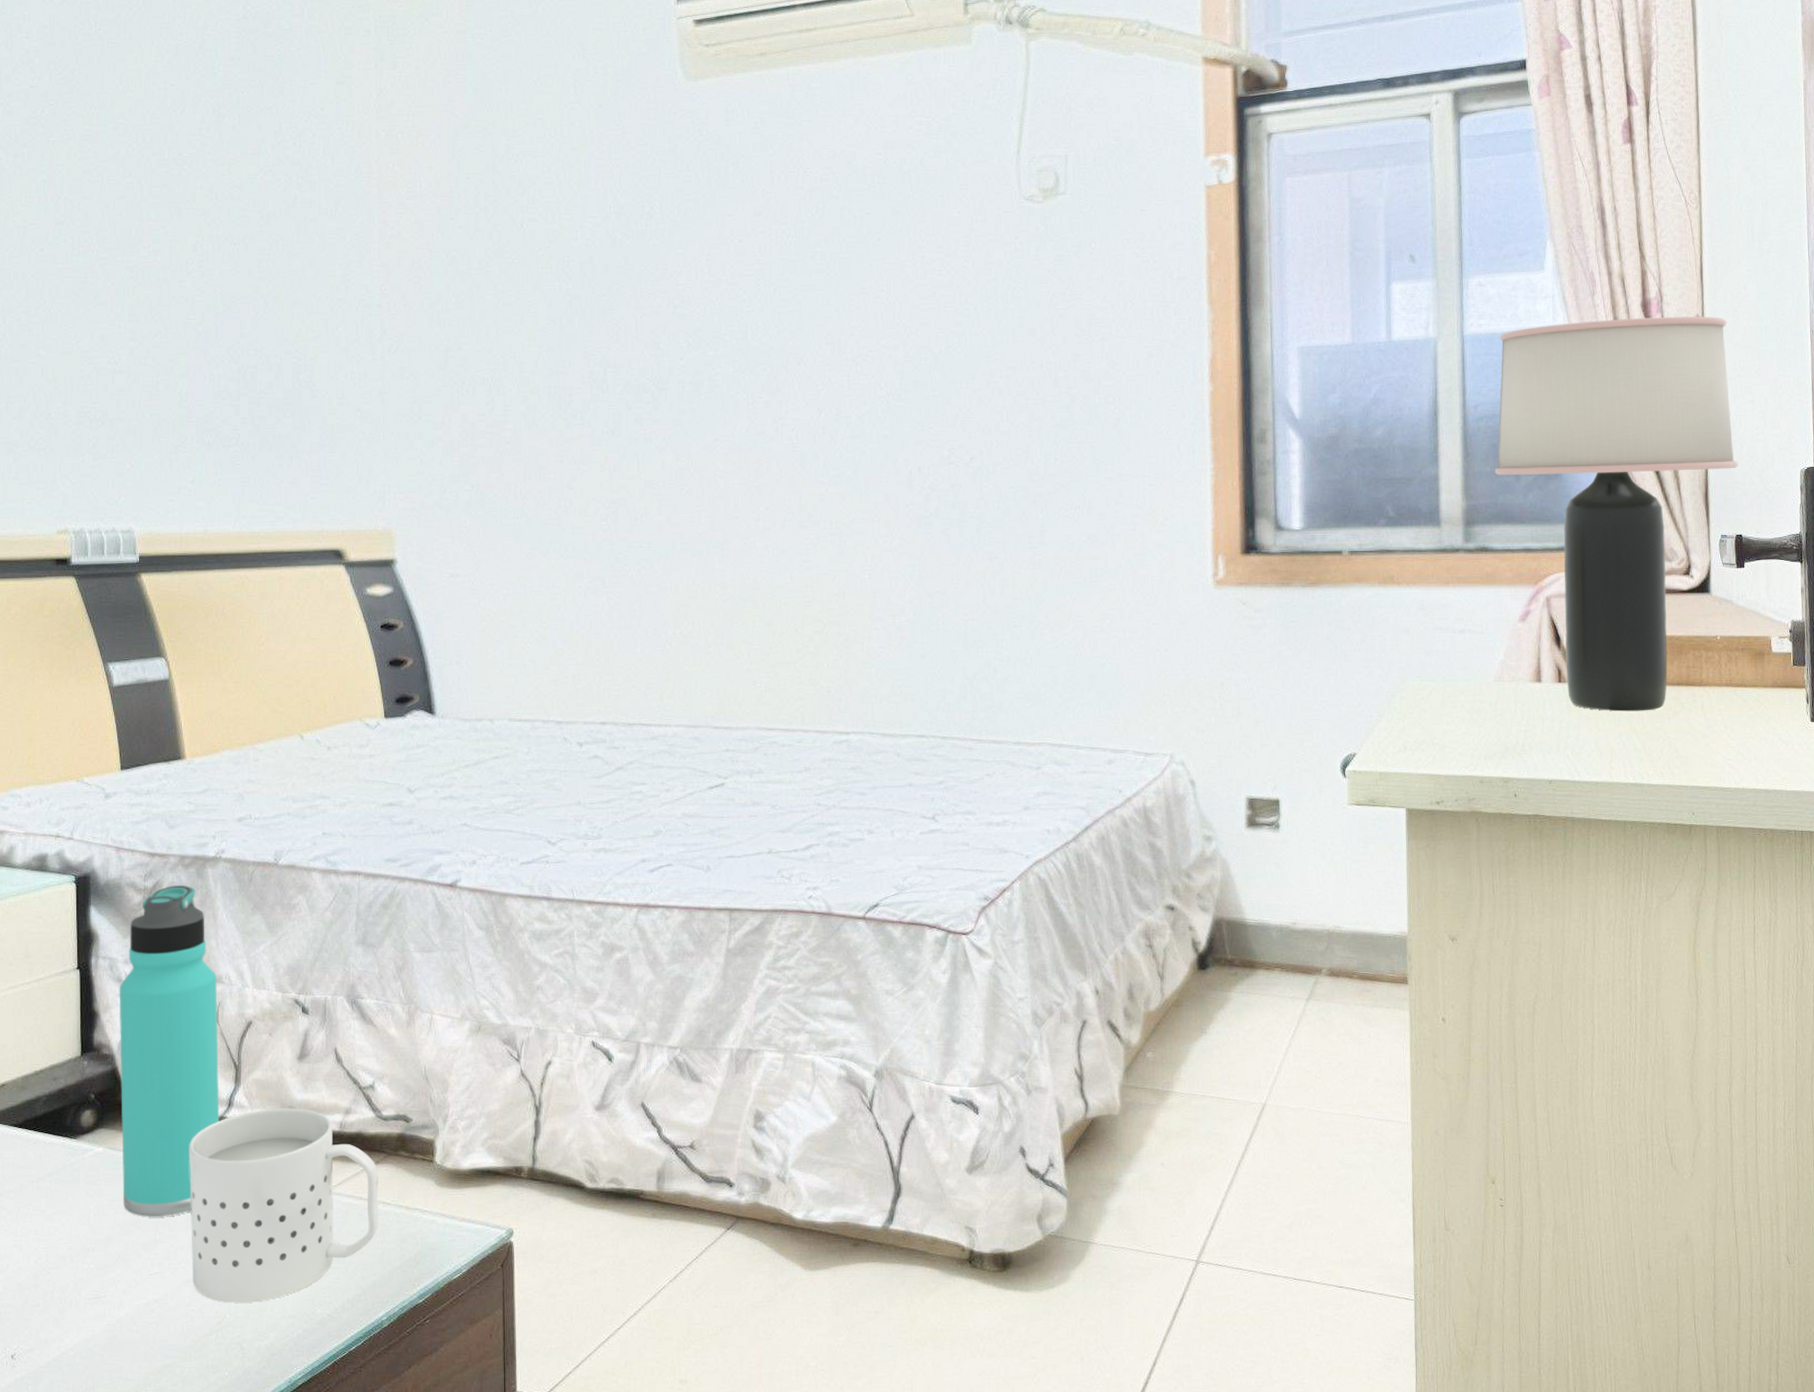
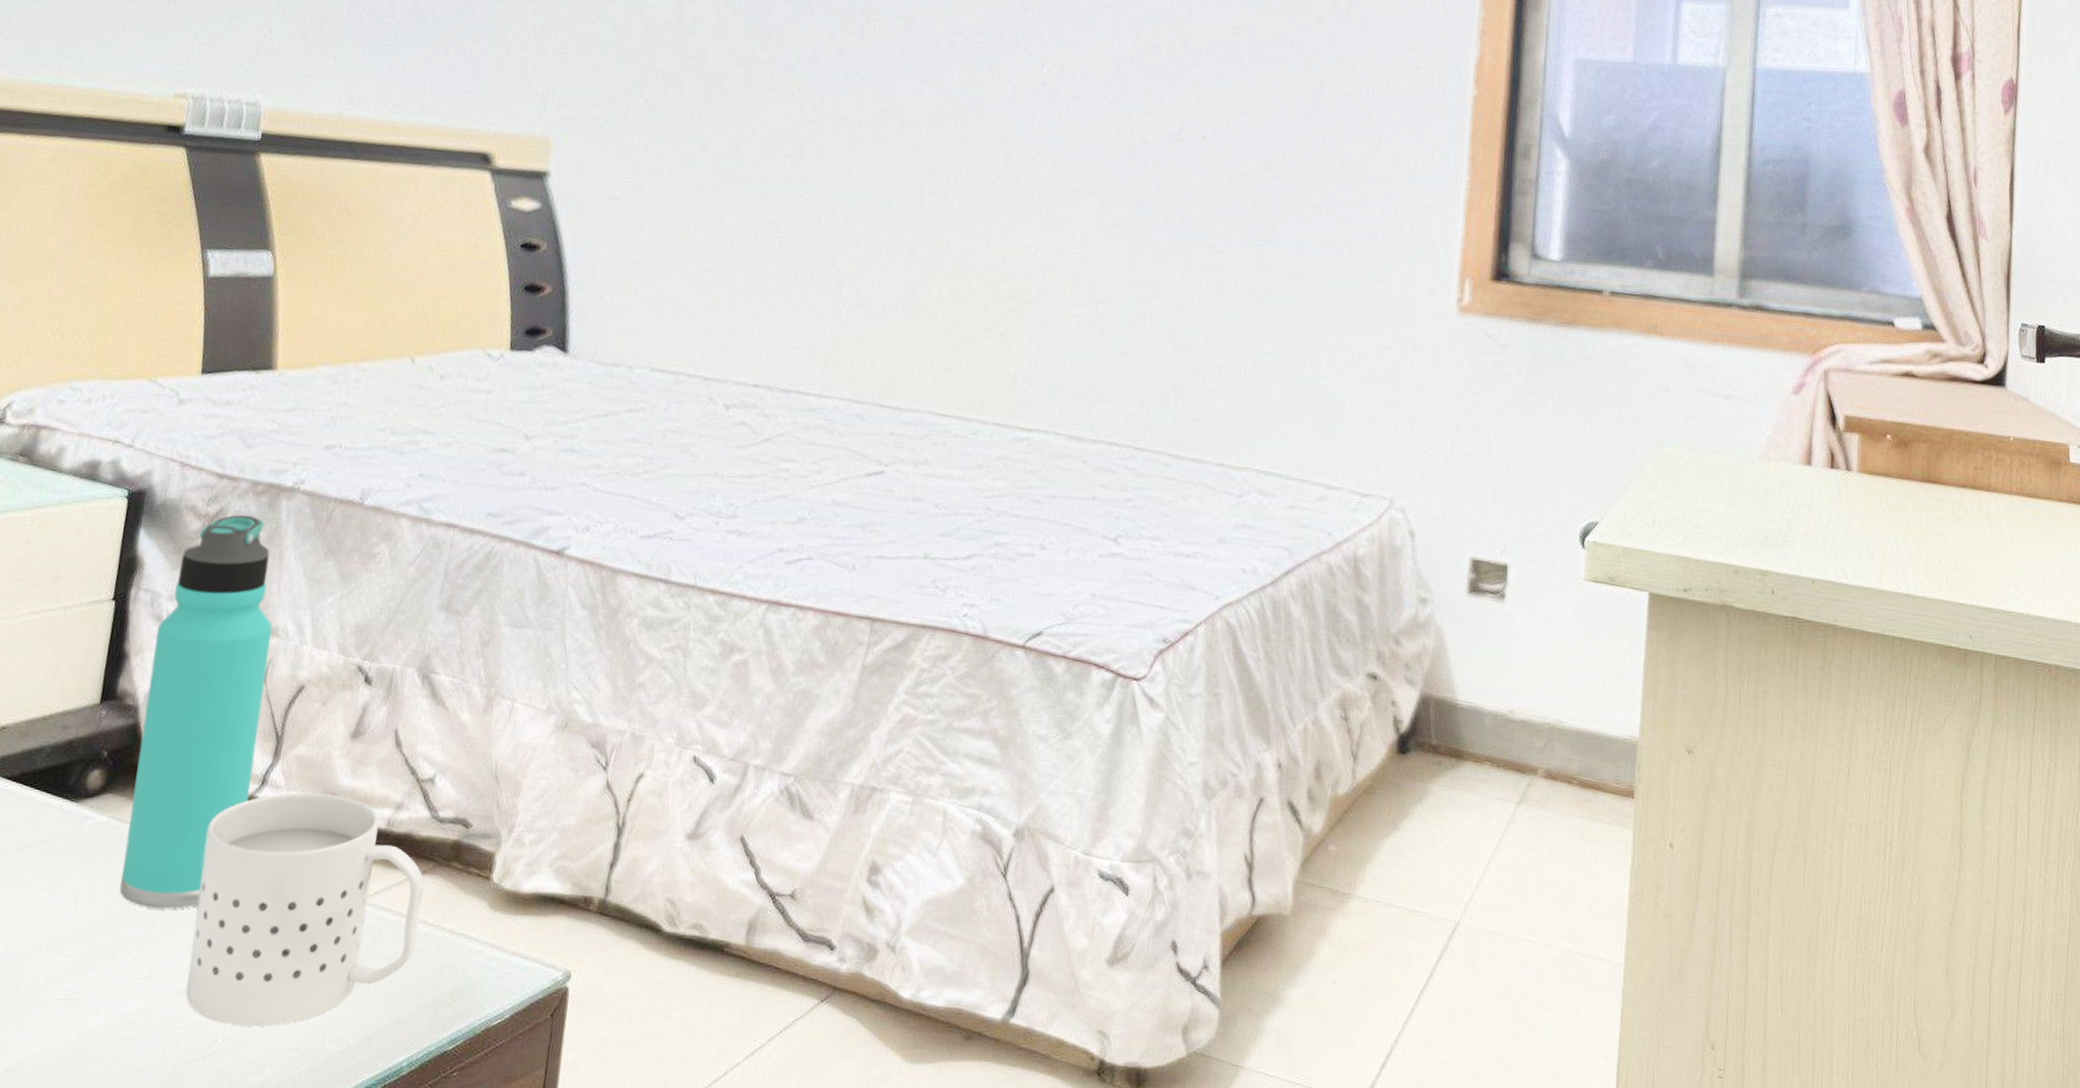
table lamp: present [1494,316,1738,712] -> none [1777,68,2045,513]

